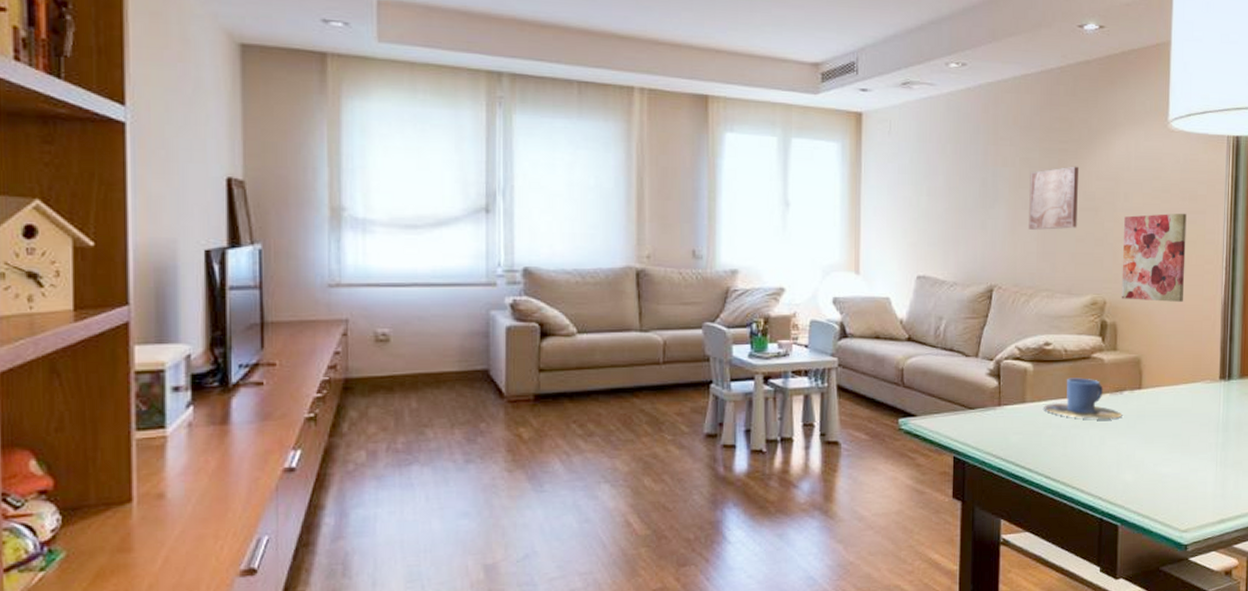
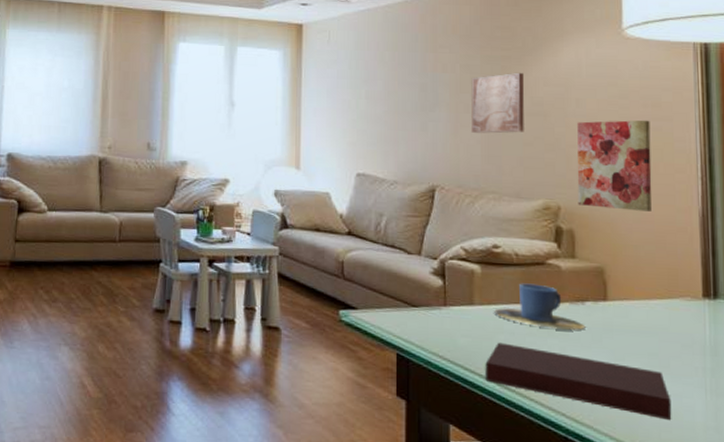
notebook: none [1034,436,1189,493] -> present [485,342,672,421]

